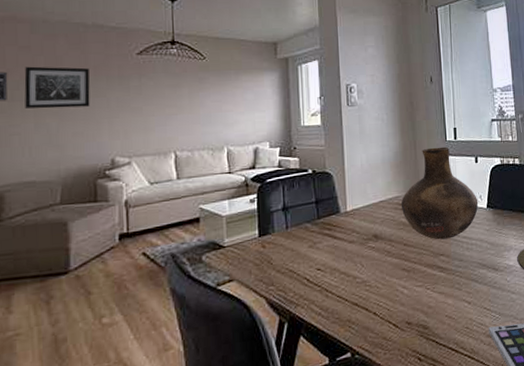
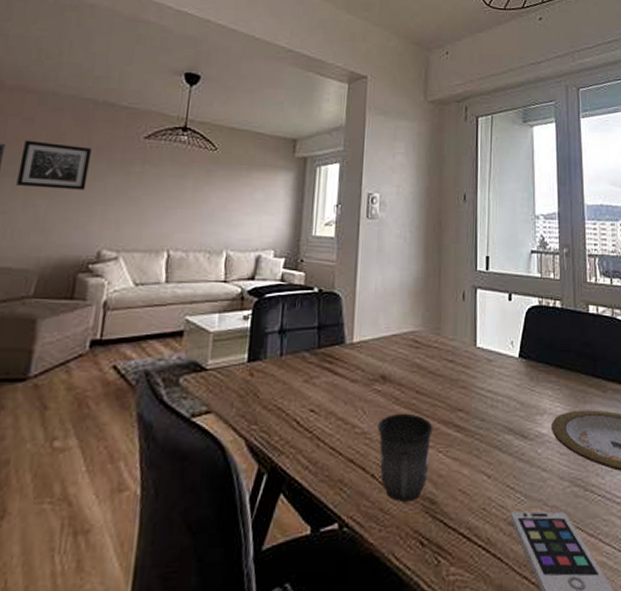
mug: none [375,262,421,331] -> present [377,414,433,502]
vase: present [400,146,479,240] -> none [416,277,509,391]

